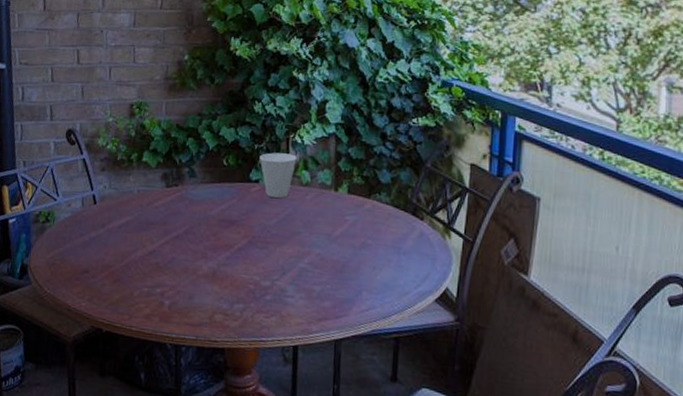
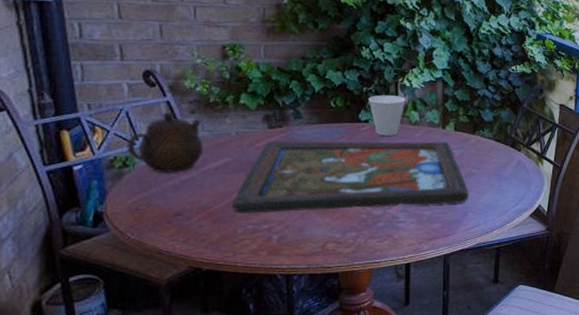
teapot: none [49,169,110,229] -> present [126,112,203,173]
framed painting: none [130,200,363,280] -> present [232,141,469,214]

